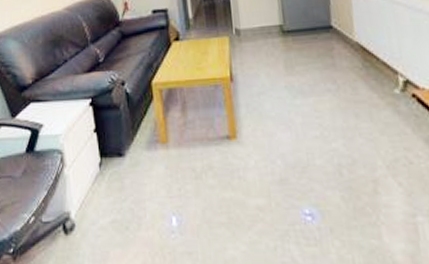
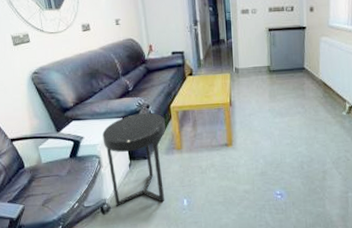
side table: none [66,91,147,223] -> present [102,112,166,206]

